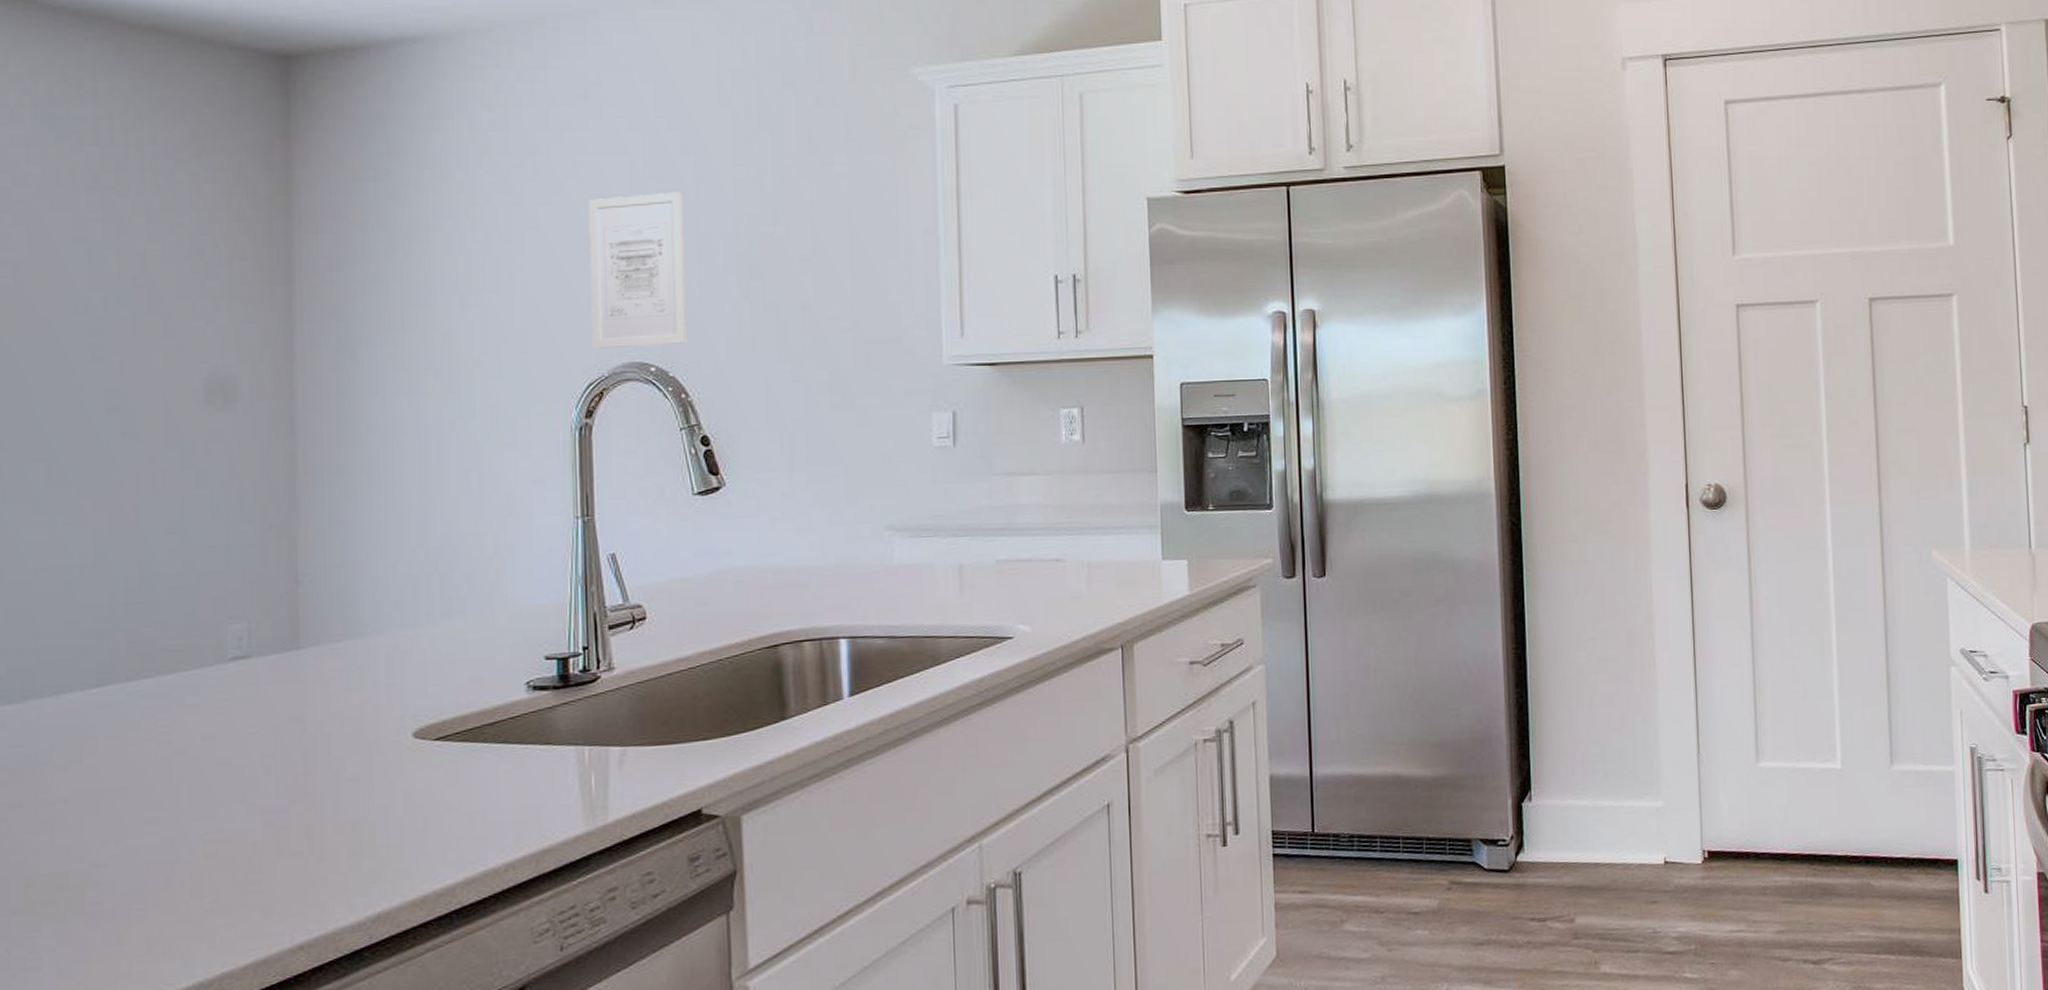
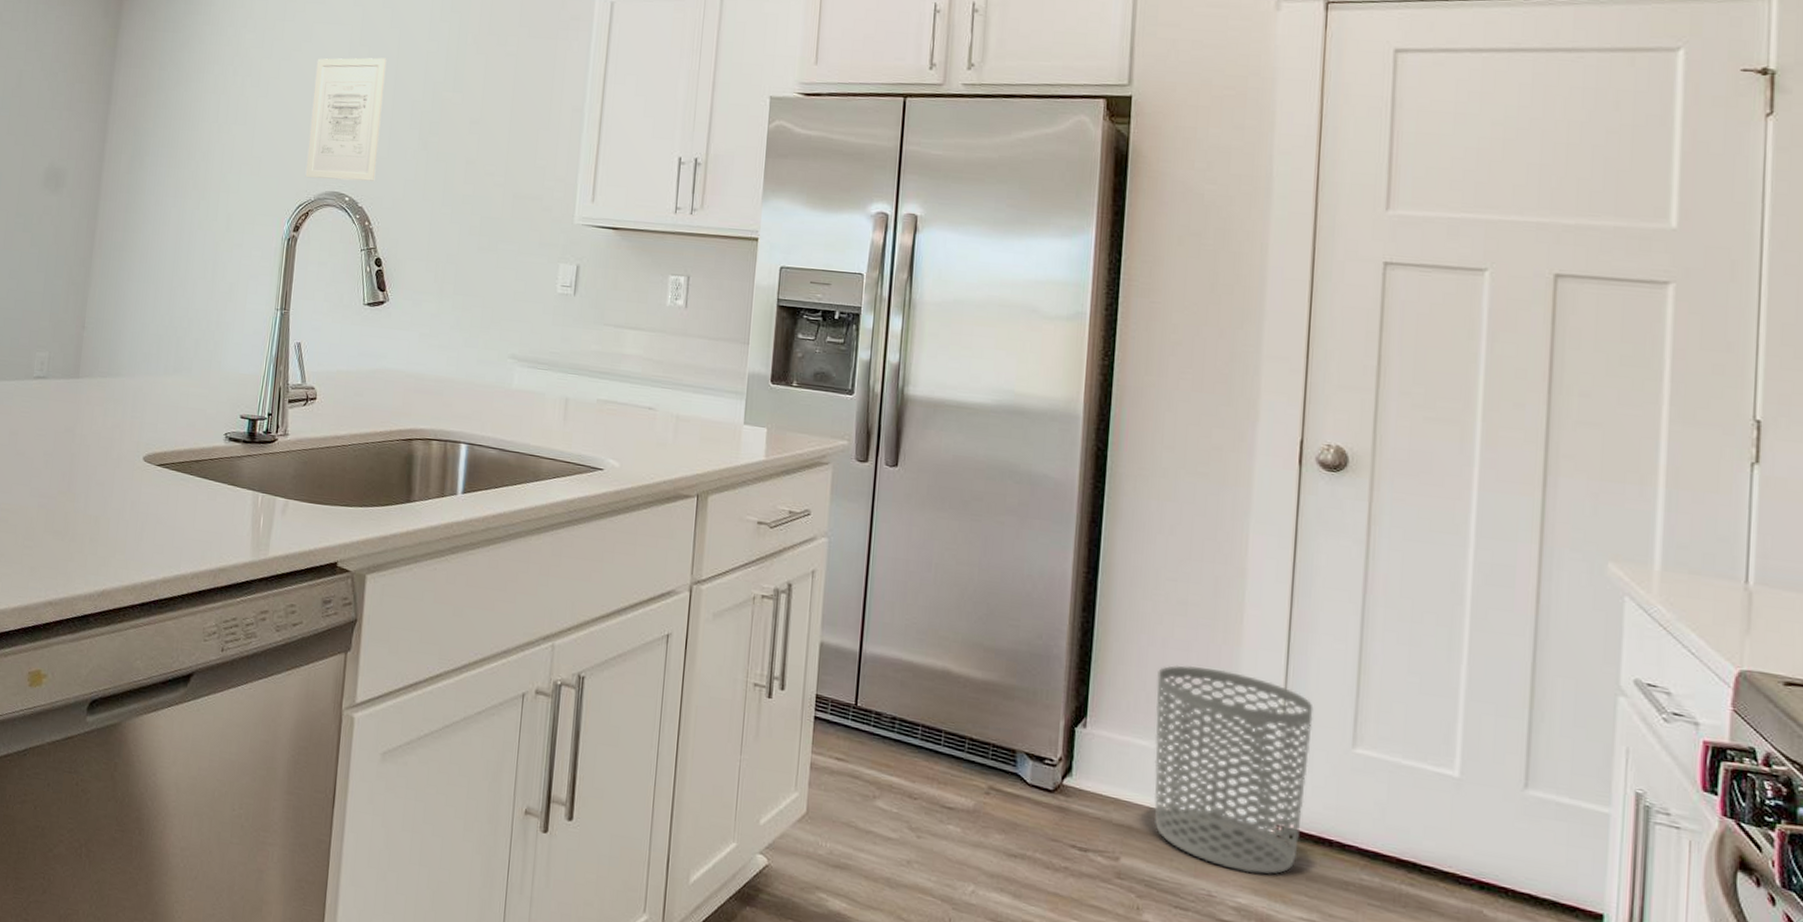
waste bin: none [1588,716,1723,903] -> present [1154,664,1314,874]

